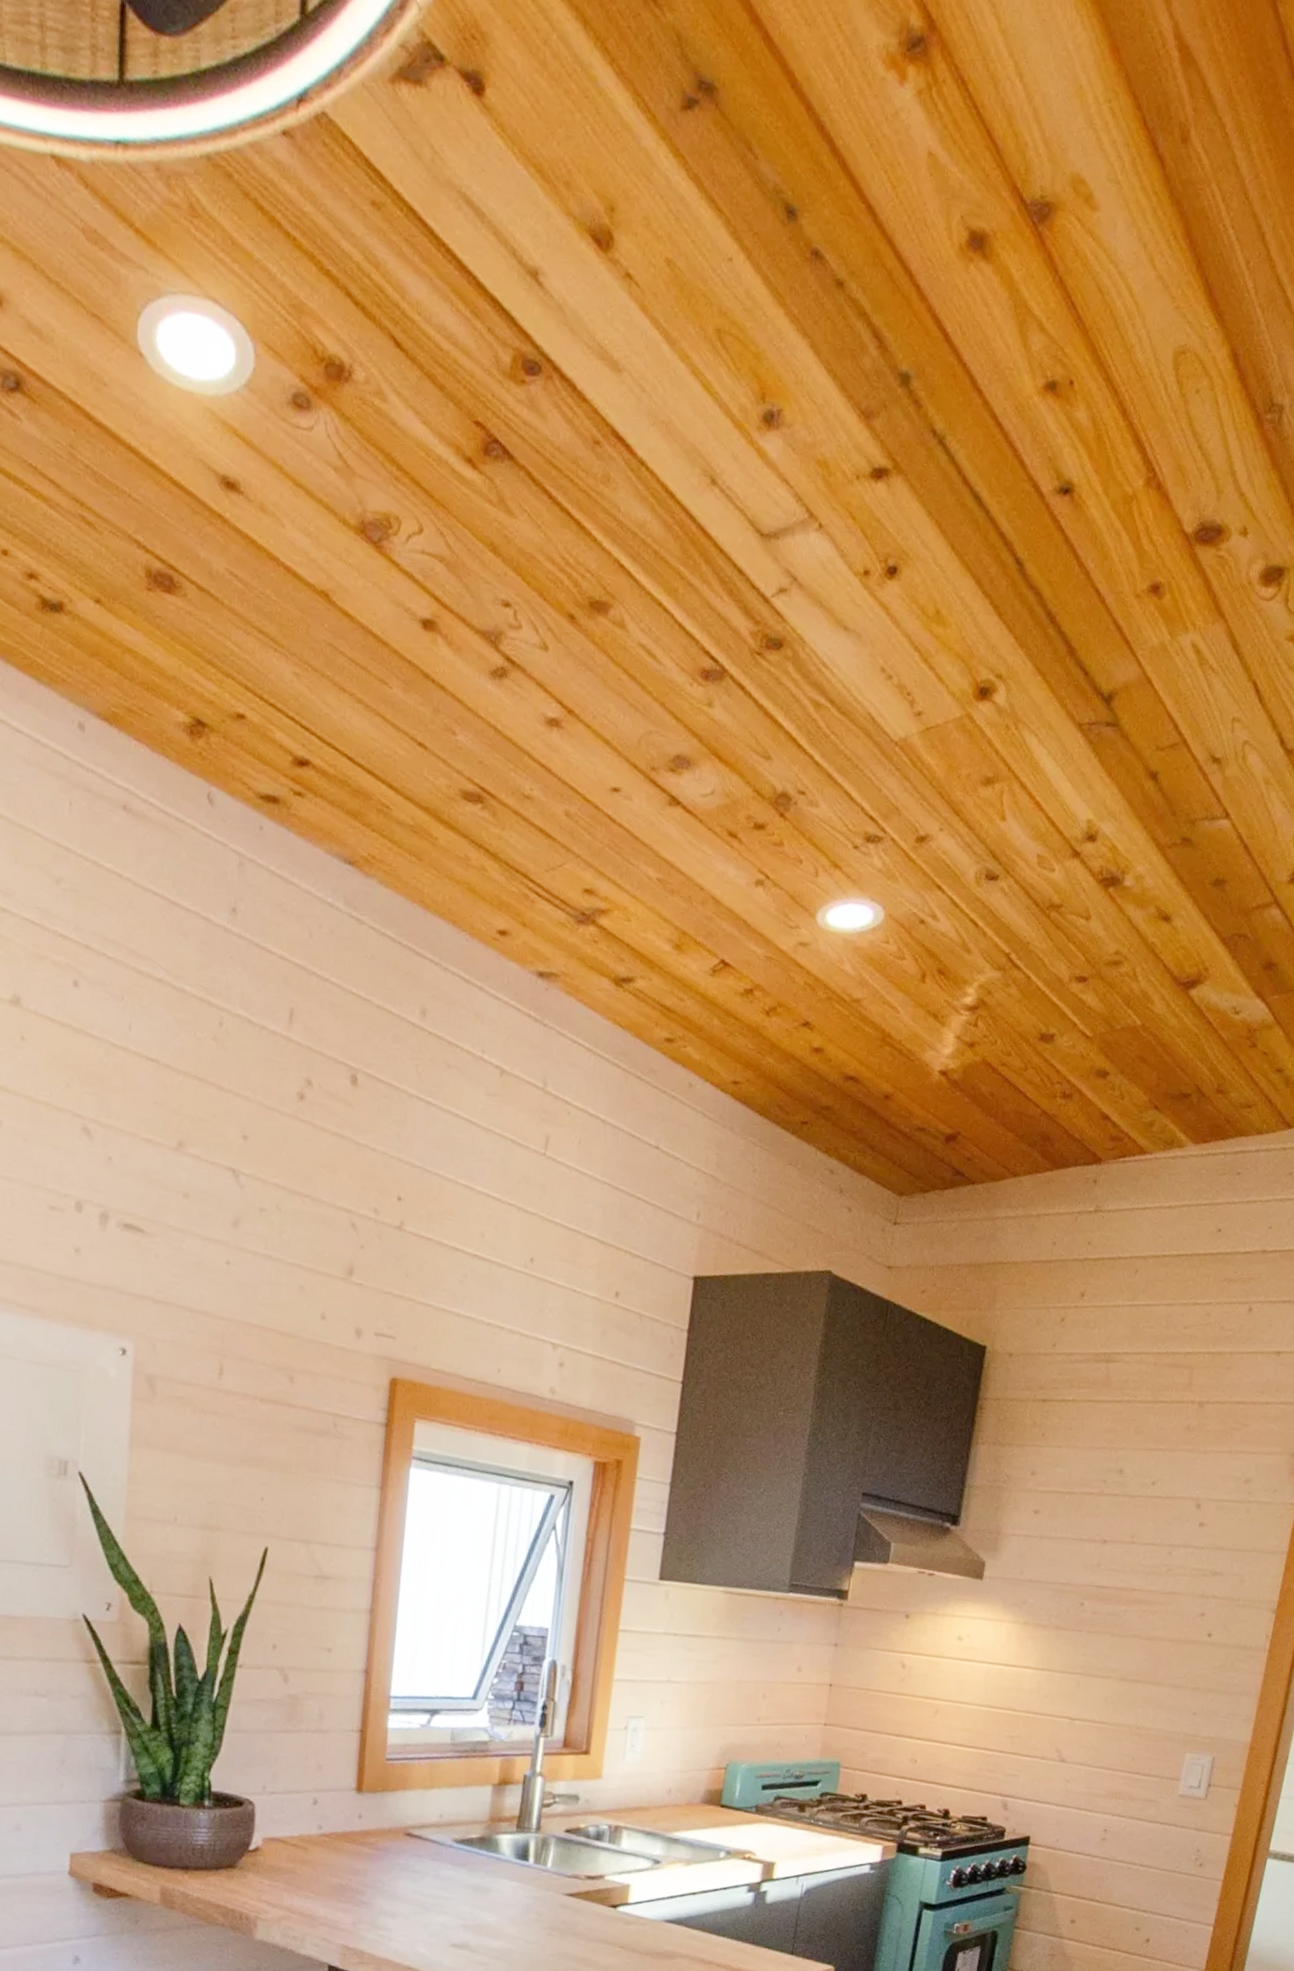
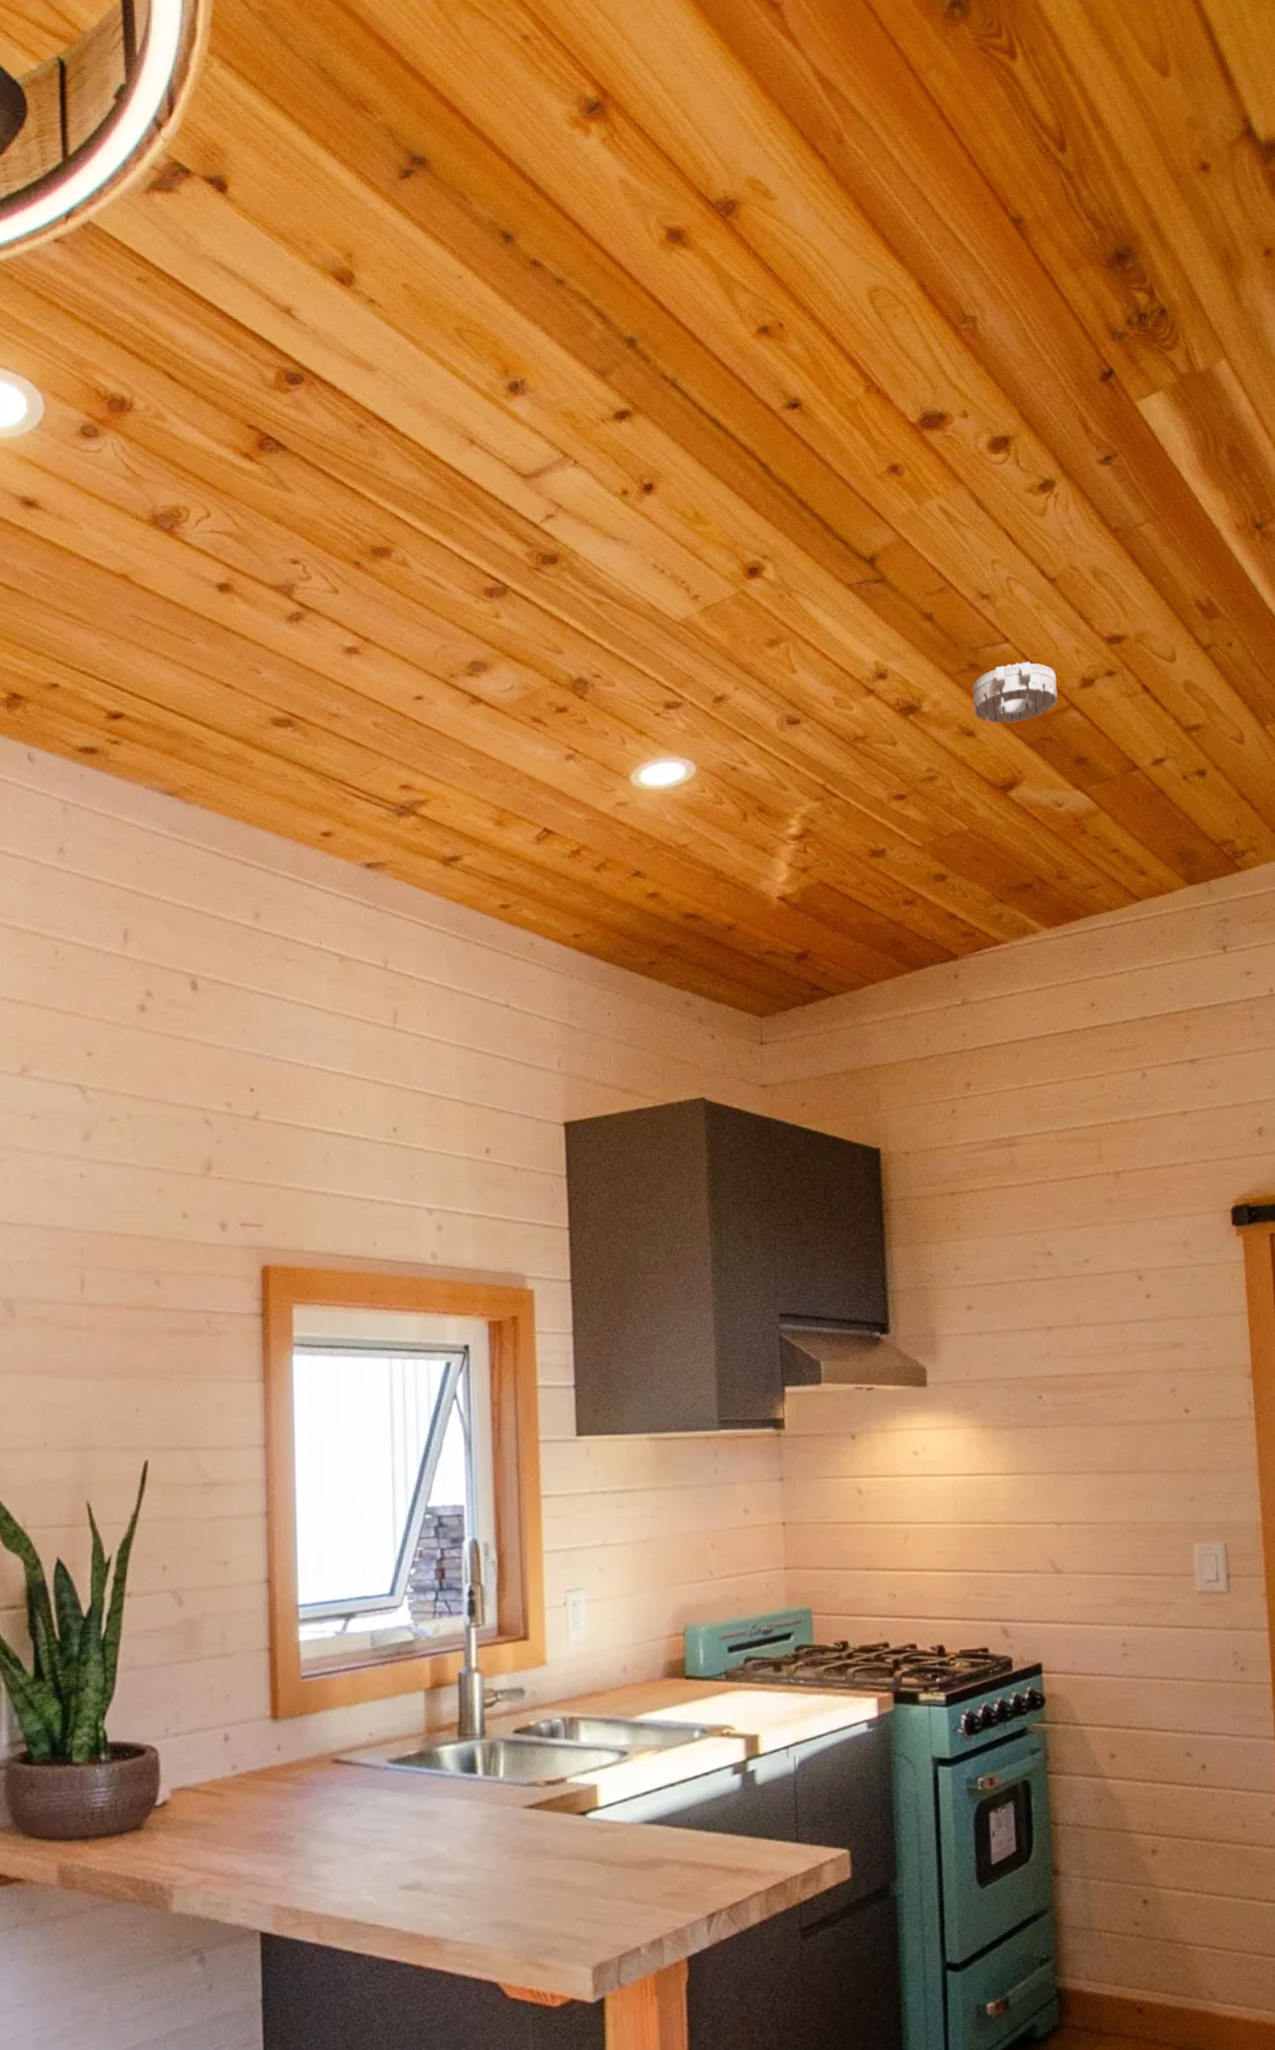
smoke detector: none [1175,843,1268,913] -> present [972,661,1058,724]

